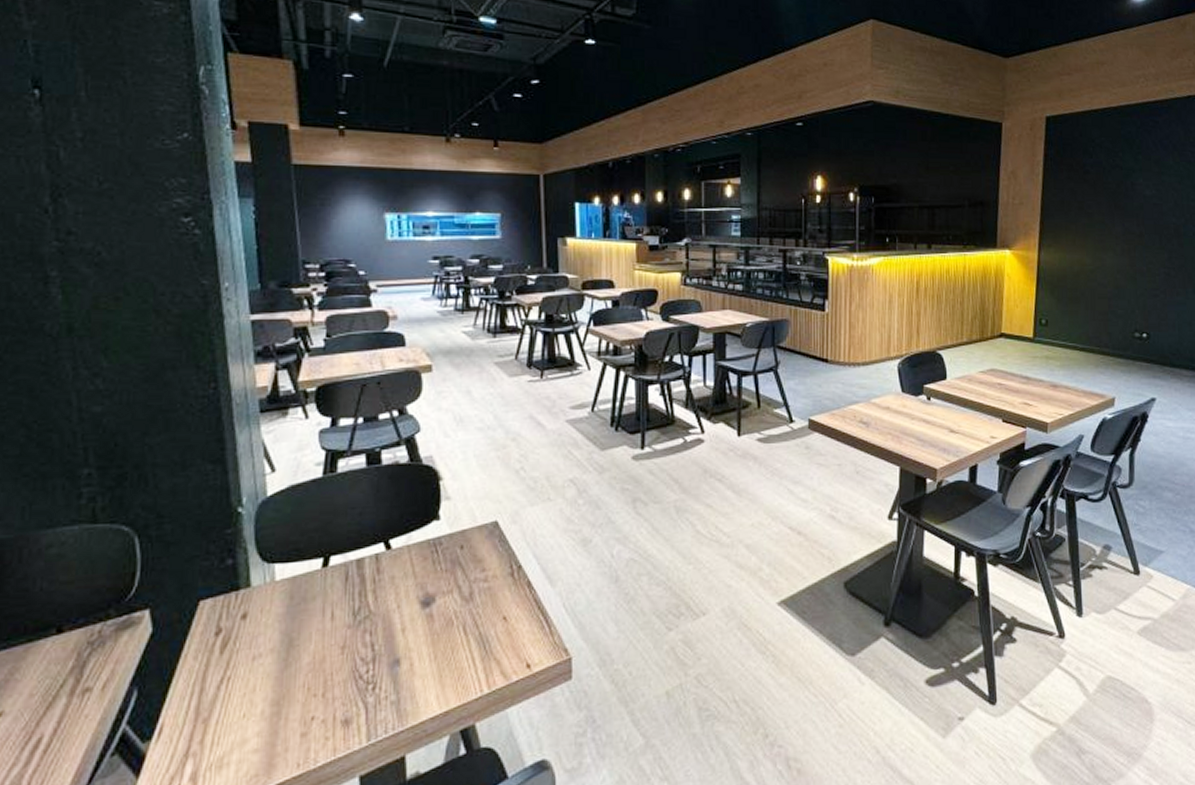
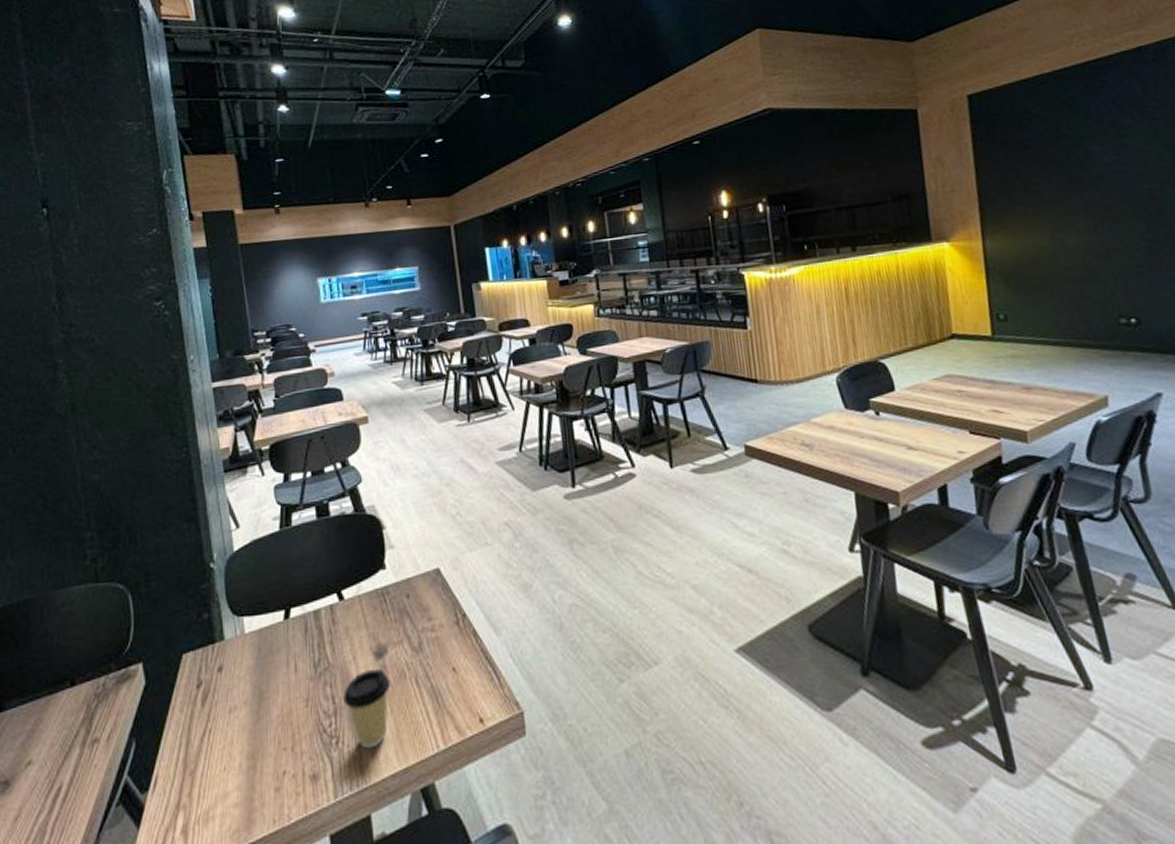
coffee cup: none [384,618,437,694] -> present [343,669,391,749]

